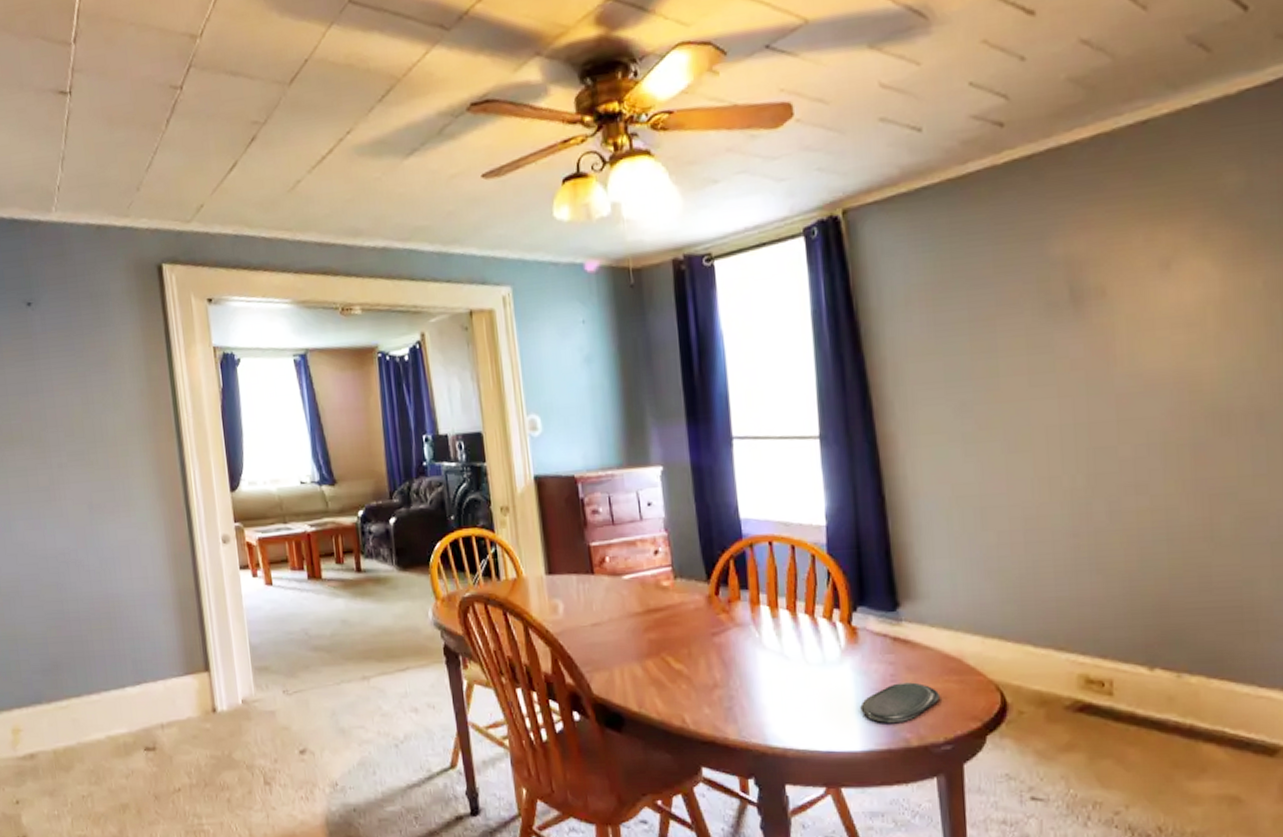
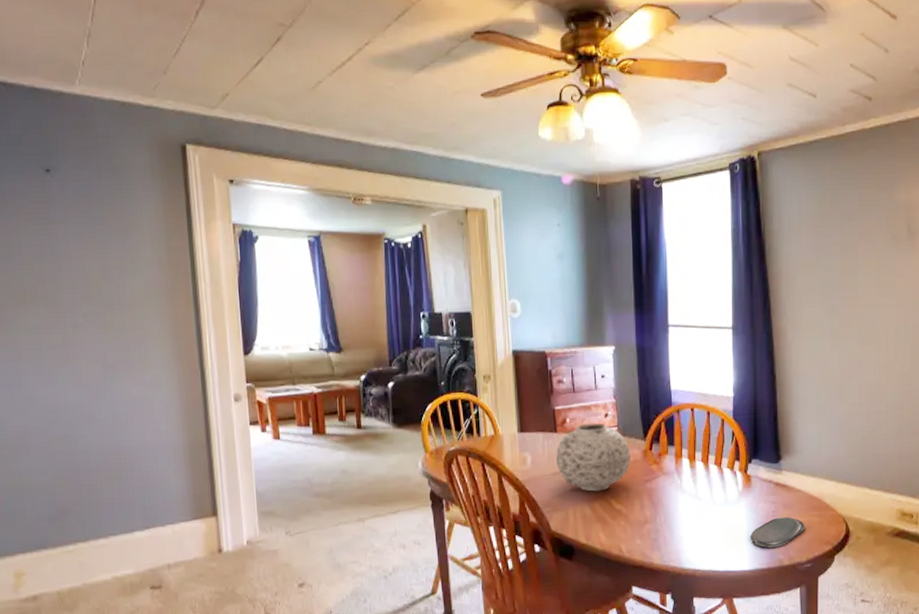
vase: none [594,561,691,647] -> present [556,423,631,492]

